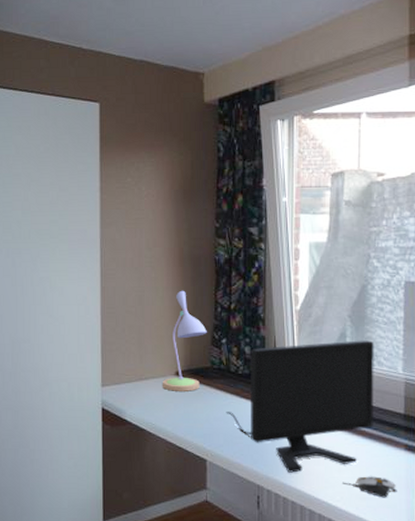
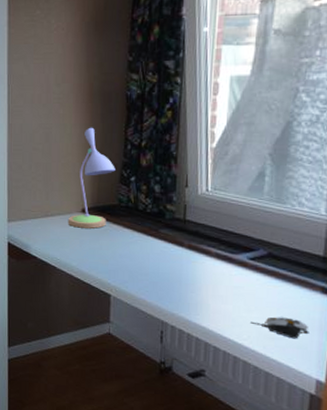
computer monitor: present [226,340,374,473] -> none [132,180,296,311]

